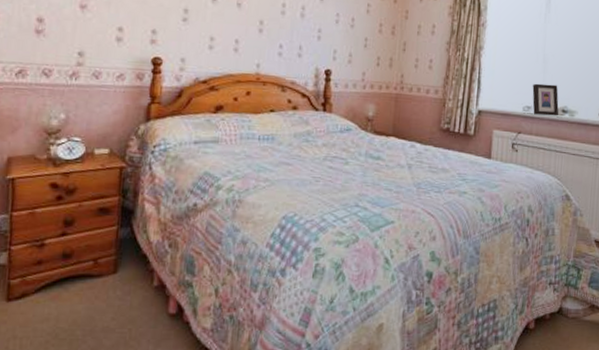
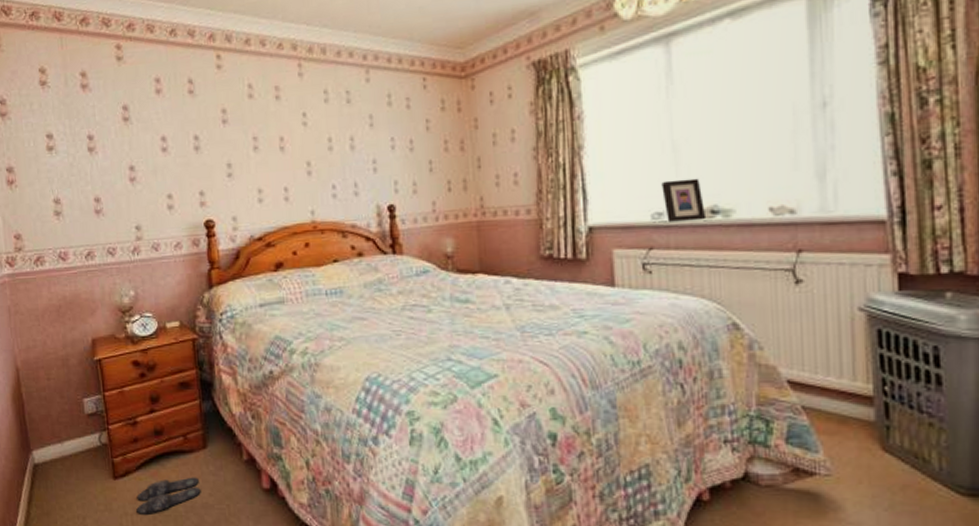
slippers: none [27,301,104,338] -> present [136,477,201,514]

